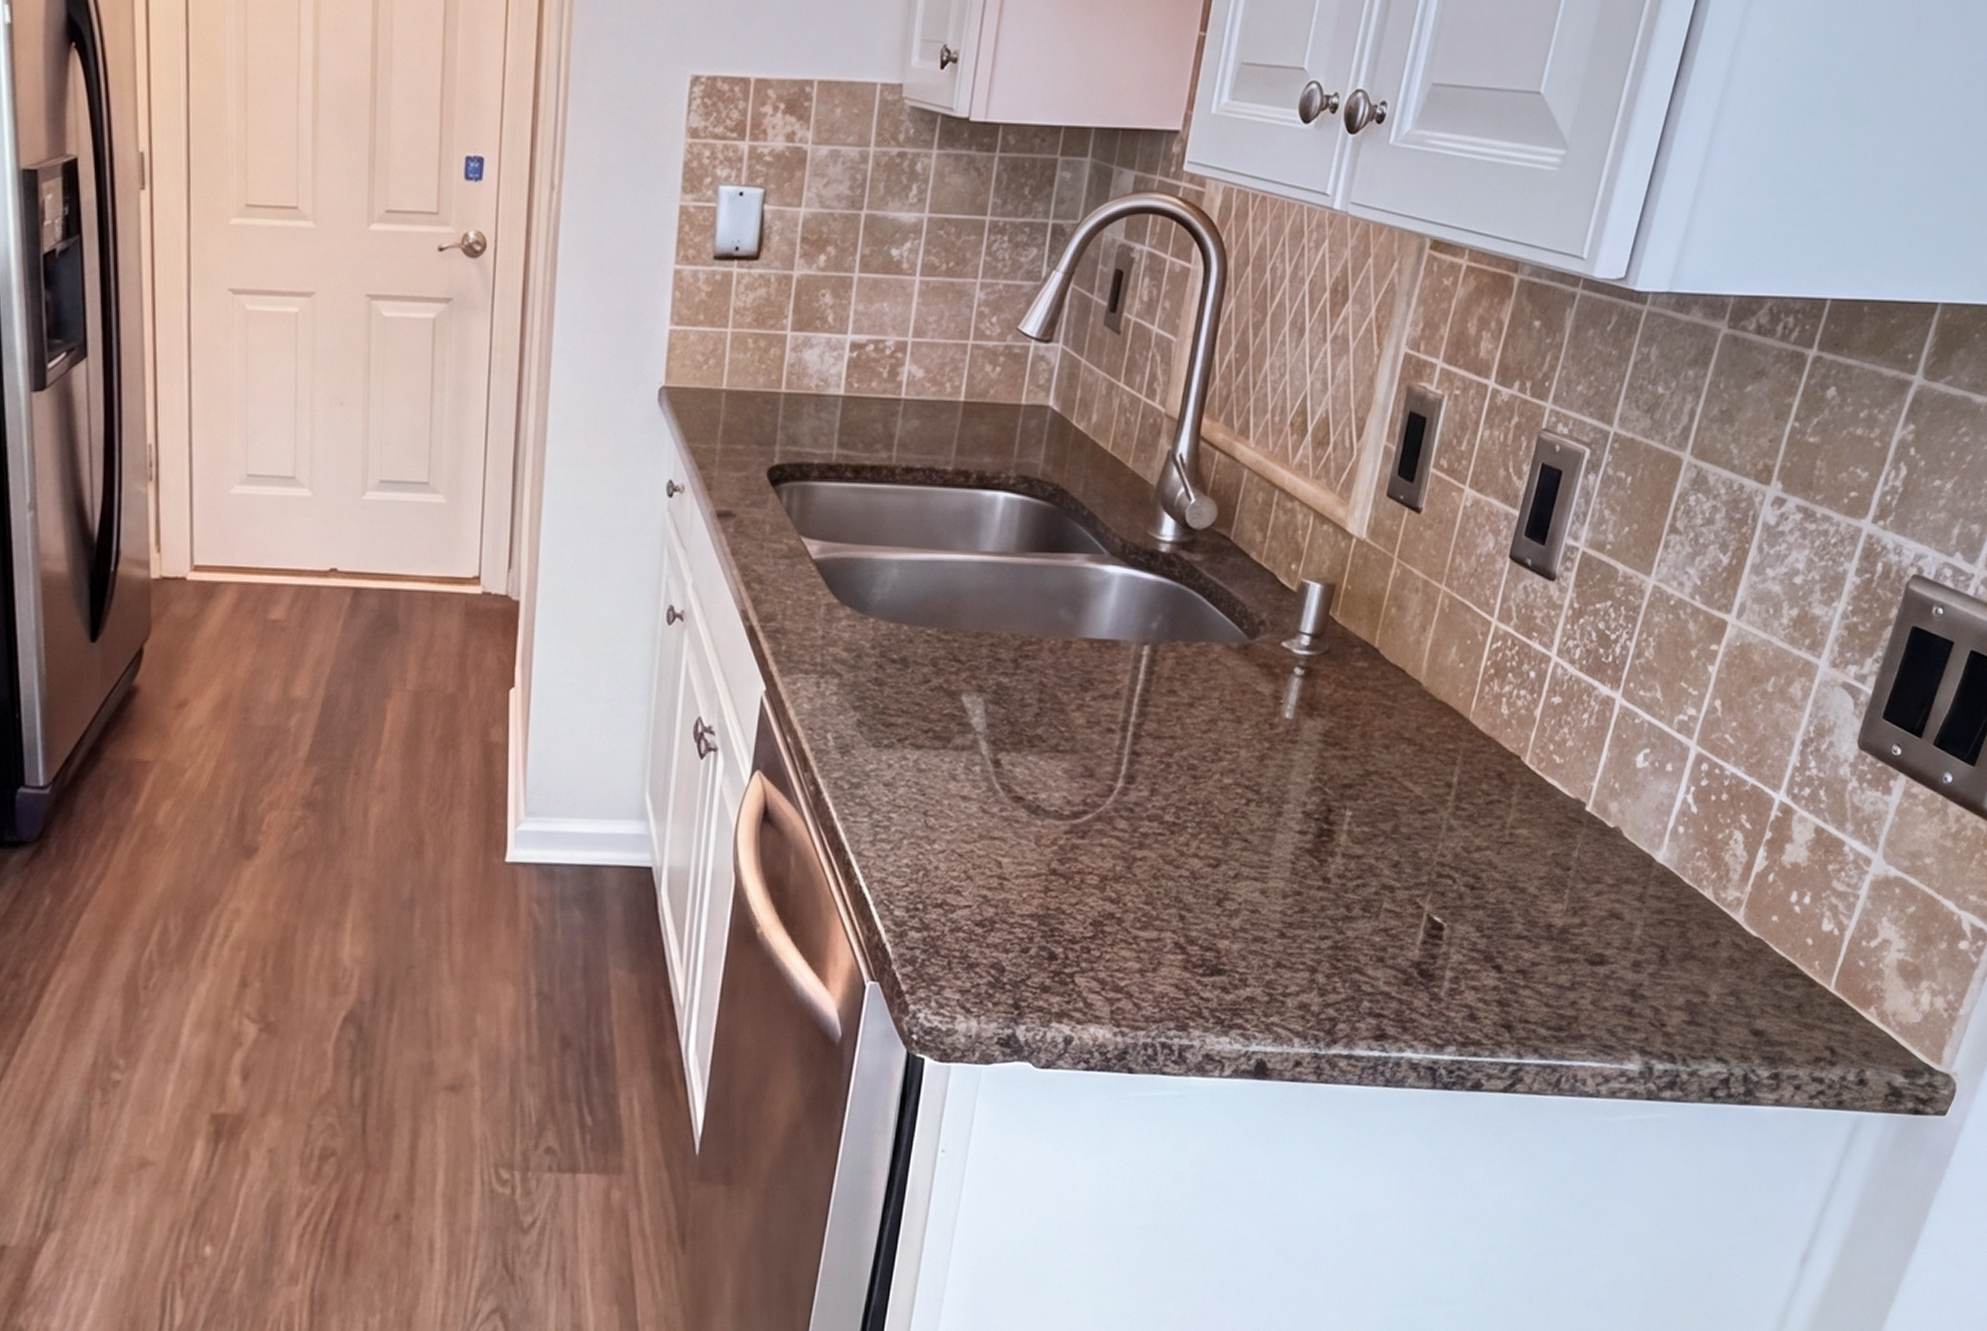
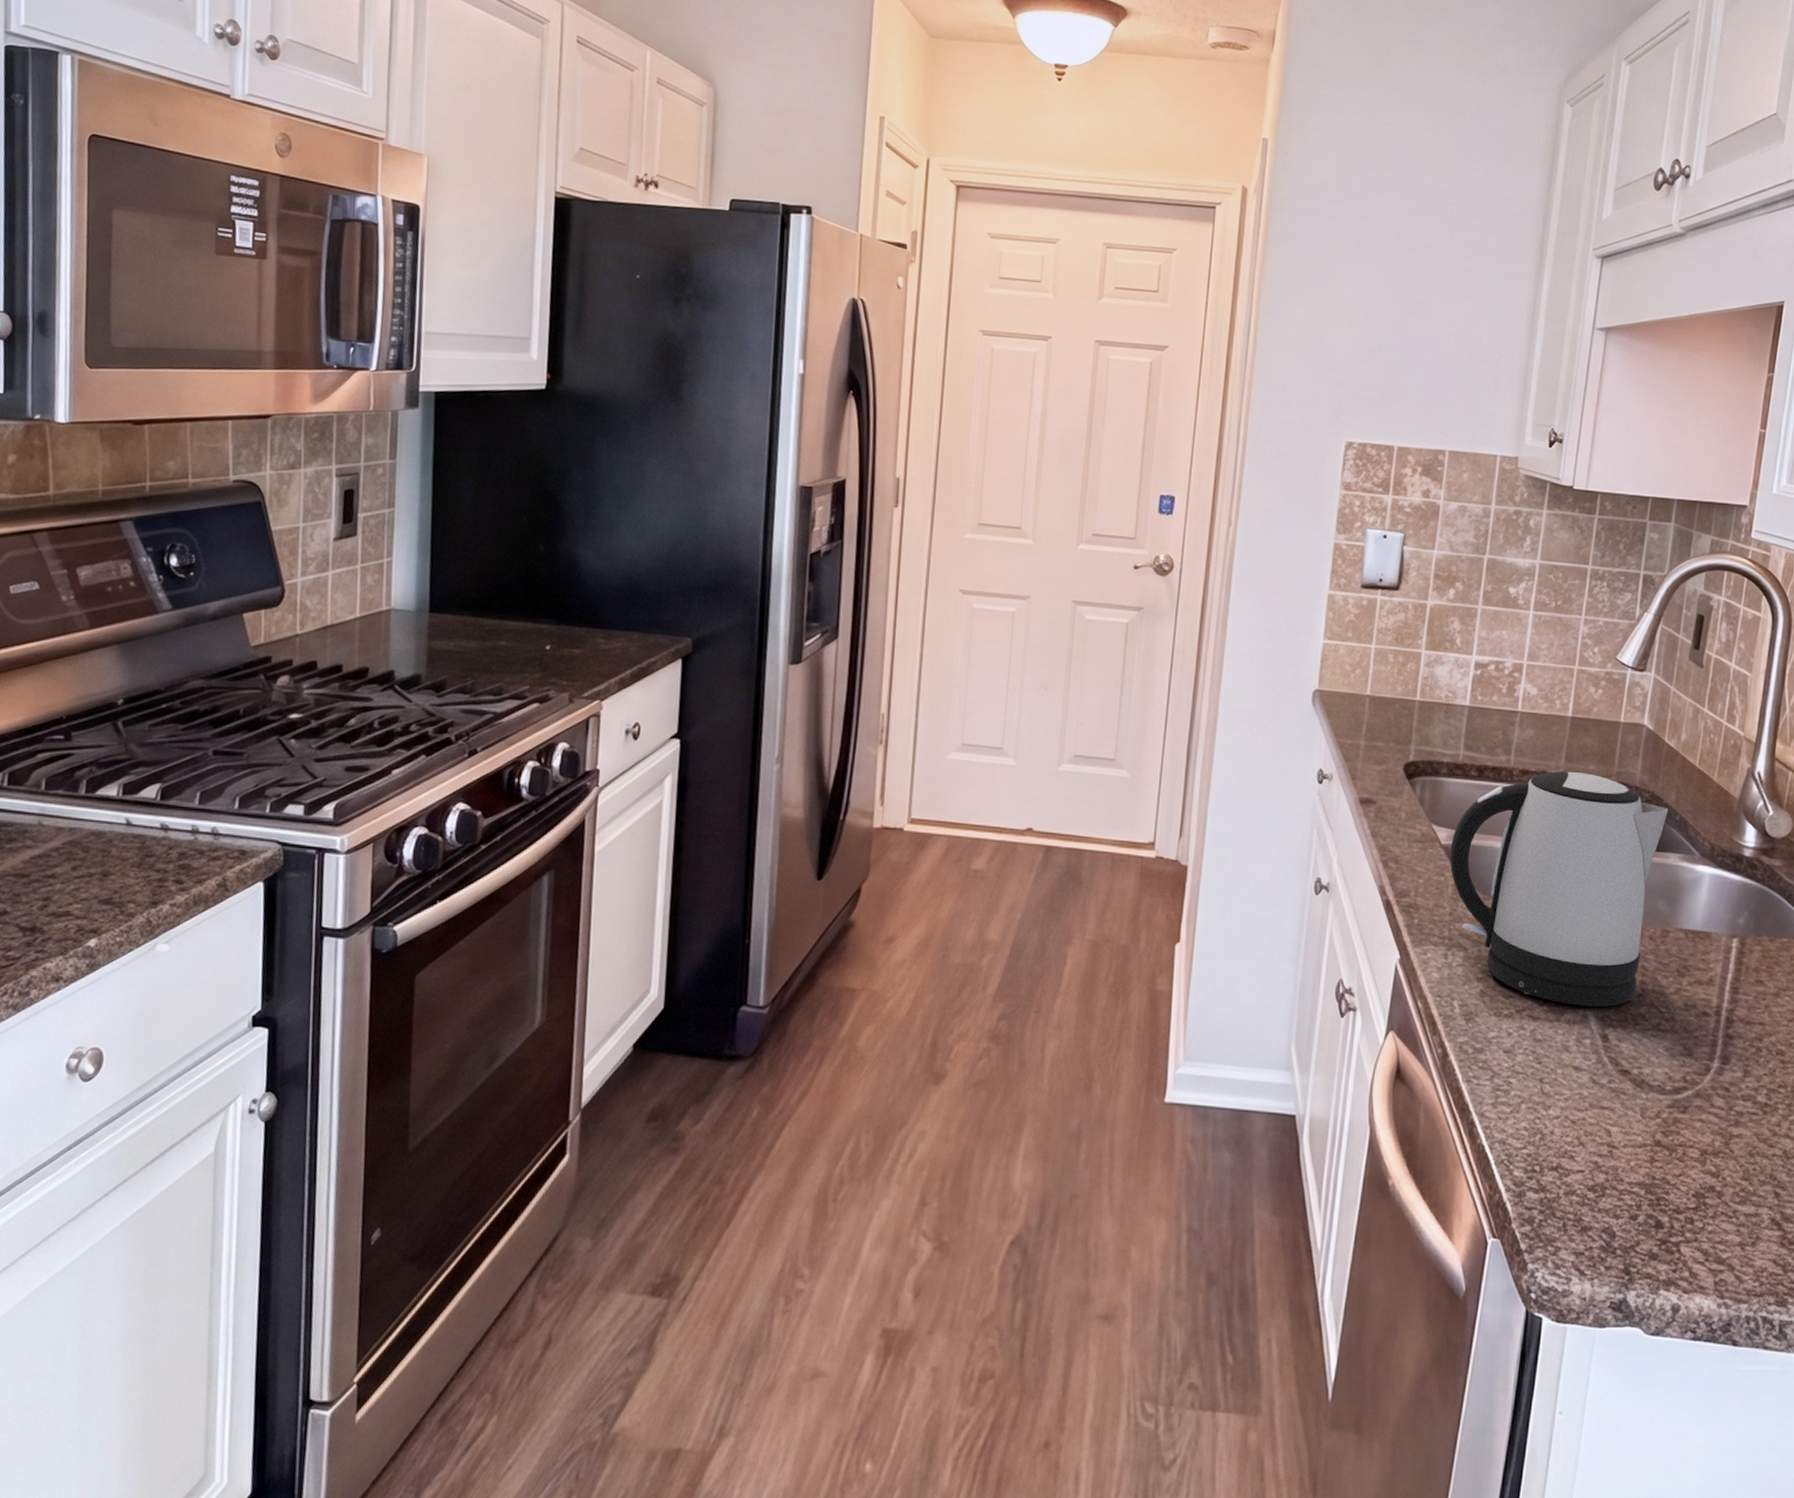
kettle: none [822,466,1074,730] -> present [1450,770,1668,1007]

